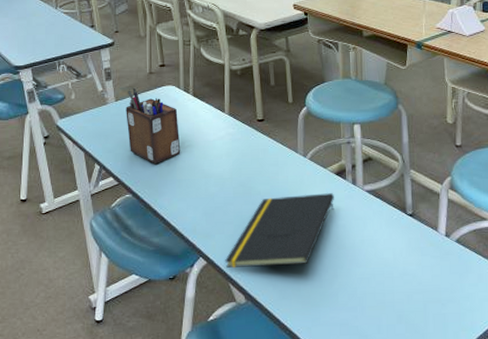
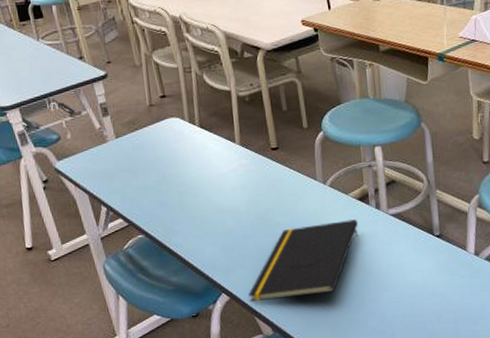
desk organizer: present [126,88,181,164] -> none [128,123,192,202]

